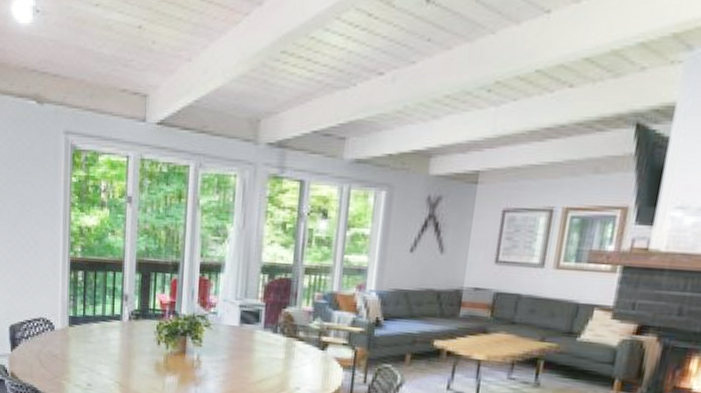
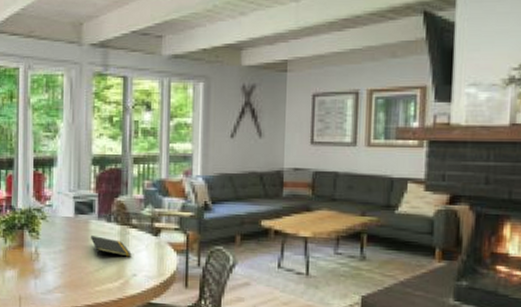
notepad: none [254,346,296,370] -> present [90,236,132,258]

